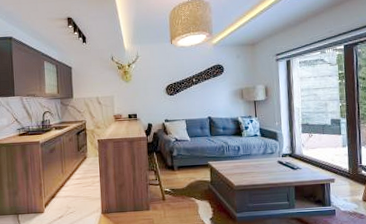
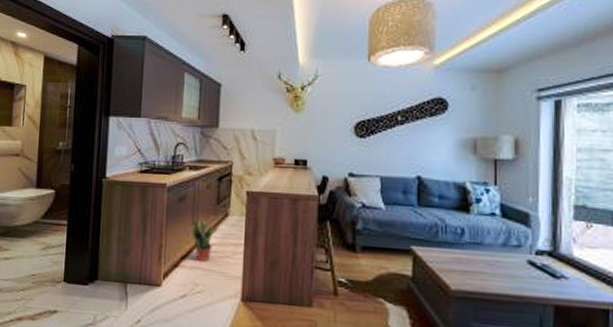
potted plant: none [61,161,81,192] -> present [191,217,219,262]

